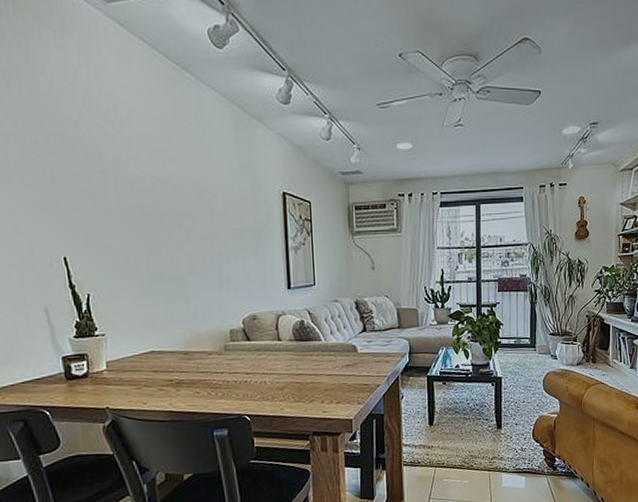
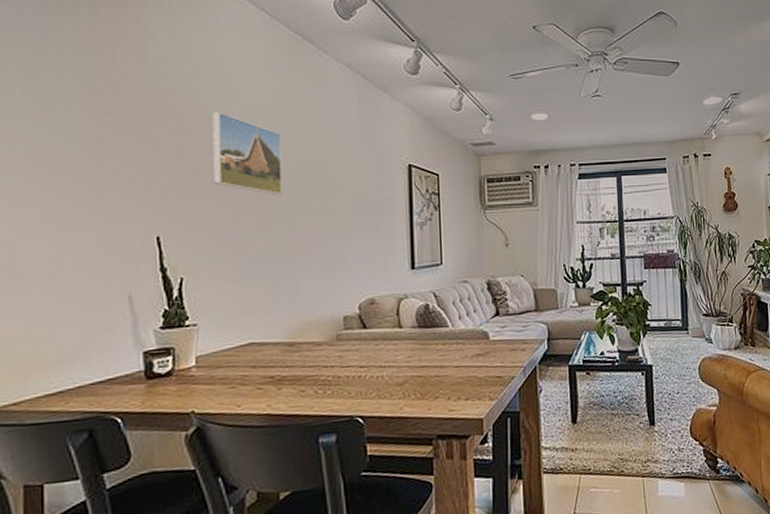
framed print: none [103,141,170,220] -> present [212,112,282,195]

